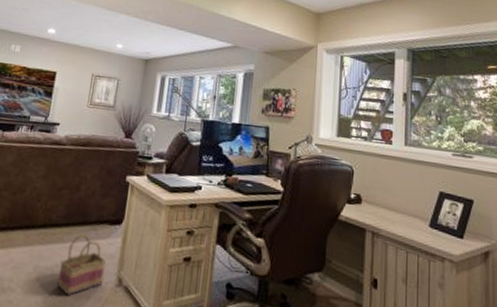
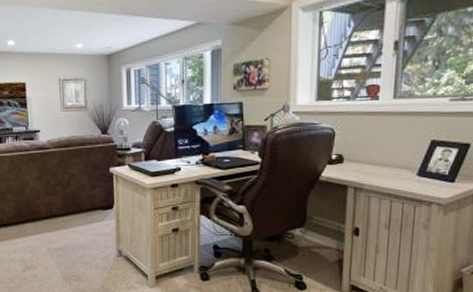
basket: present [58,234,106,296] -> none [67,220,106,267]

